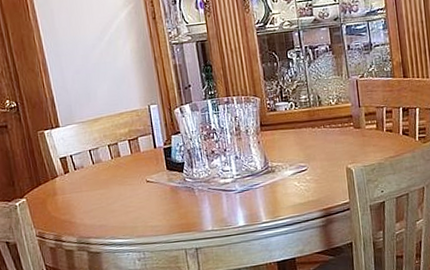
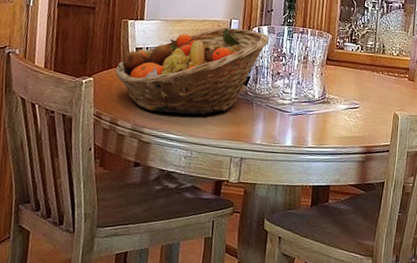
fruit basket: none [45,112,195,220] -> present [115,27,269,115]

